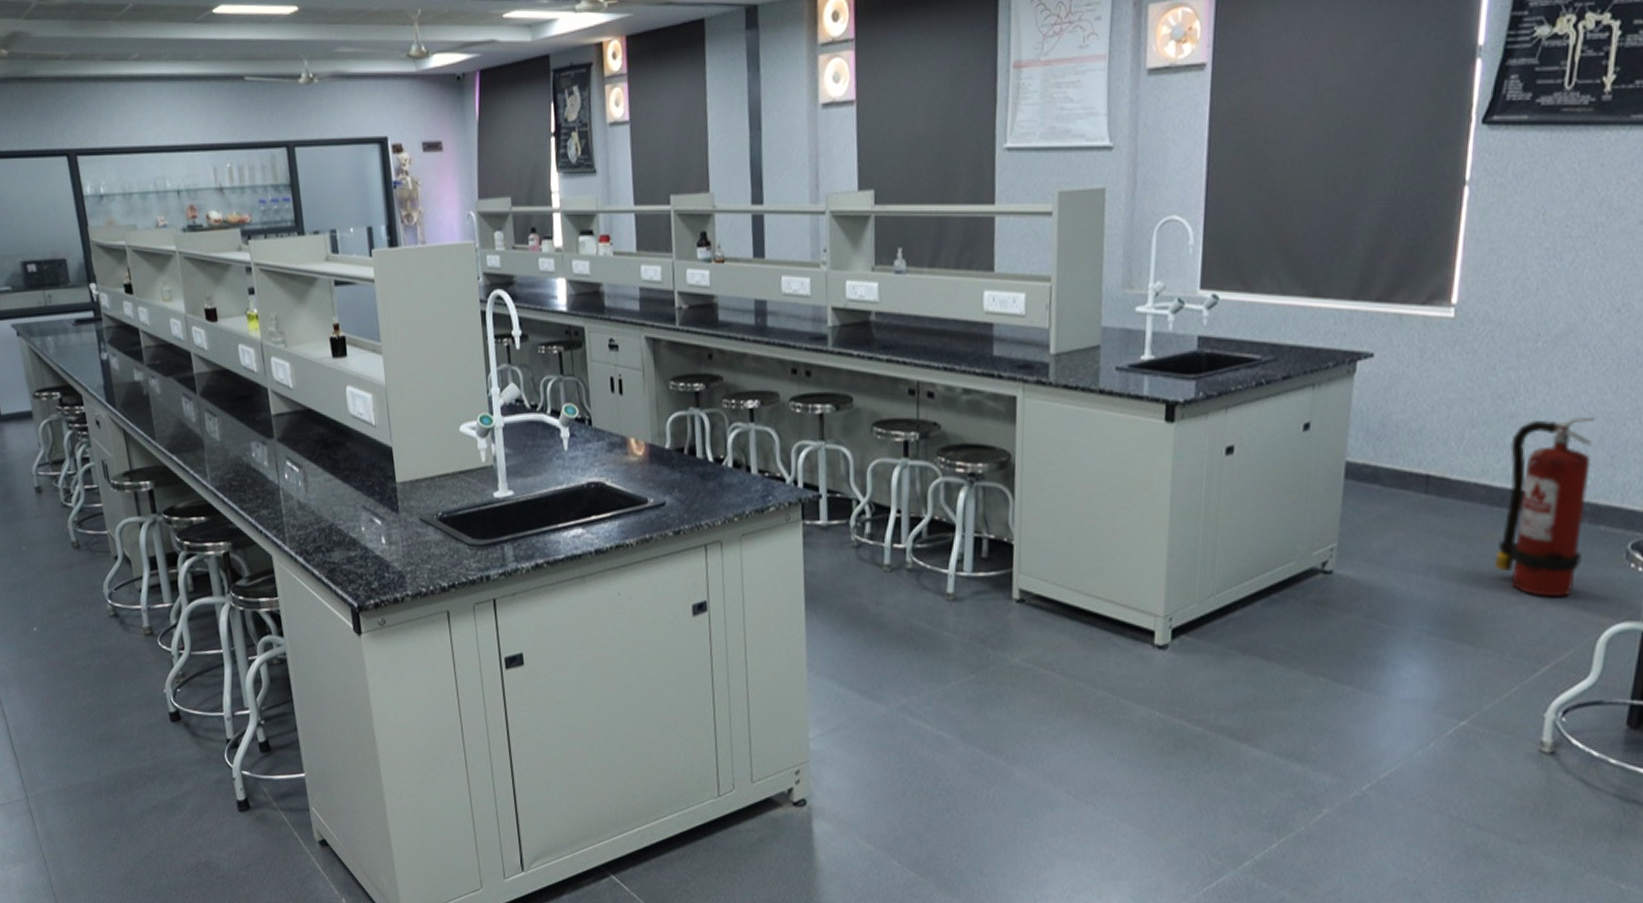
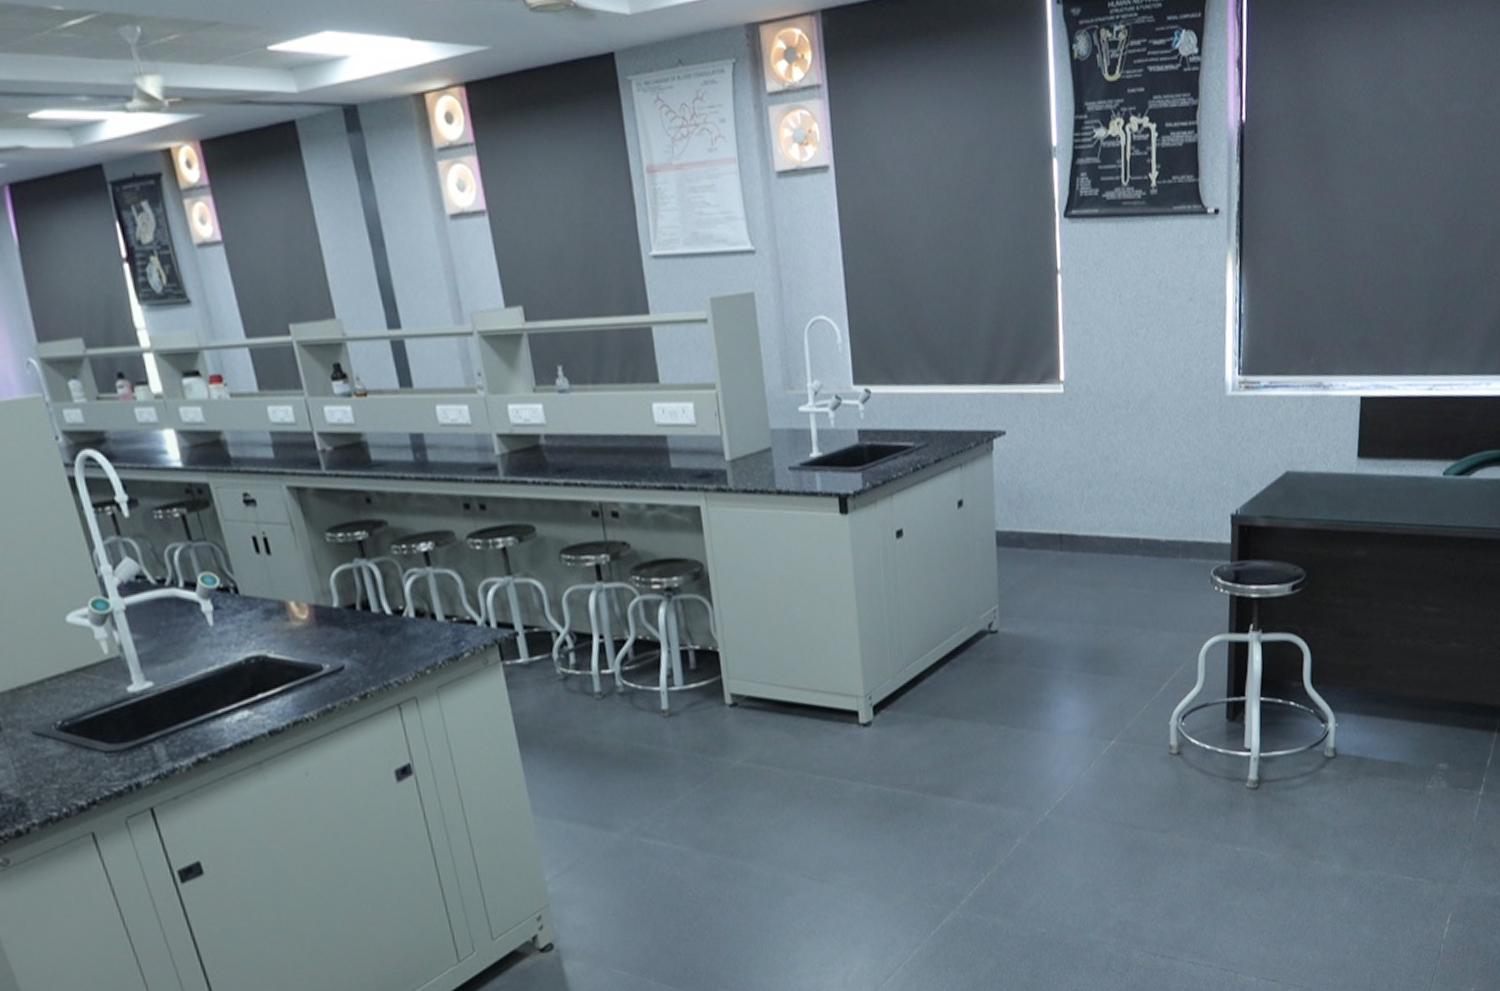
fire extinguisher: present [1493,416,1596,598] -> none [1118,467,1180,625]

